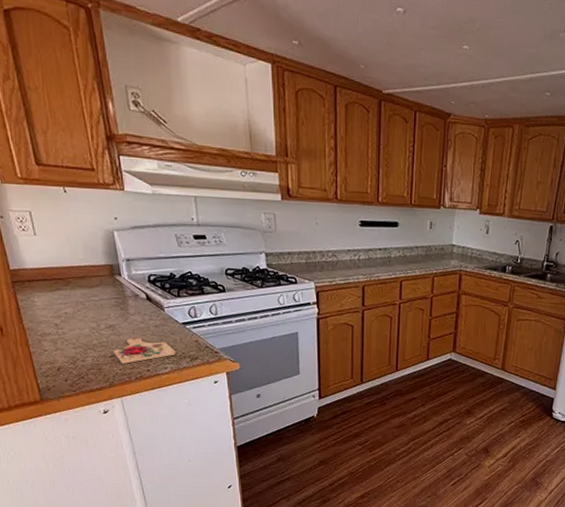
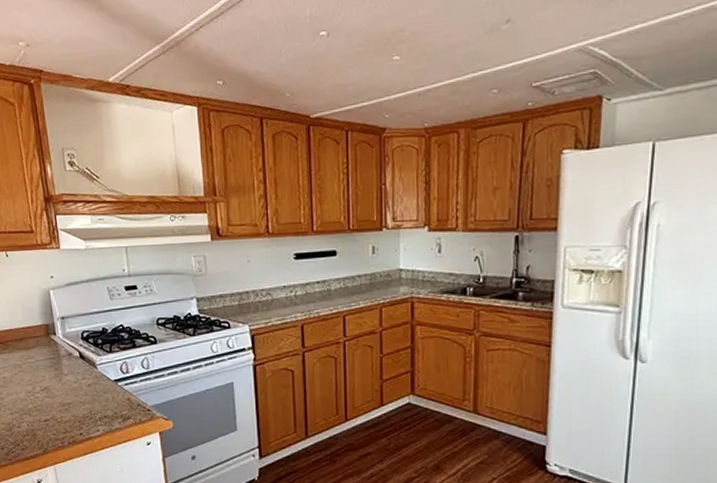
cutting board: present [113,337,177,364] -> none [47,398,109,428]

